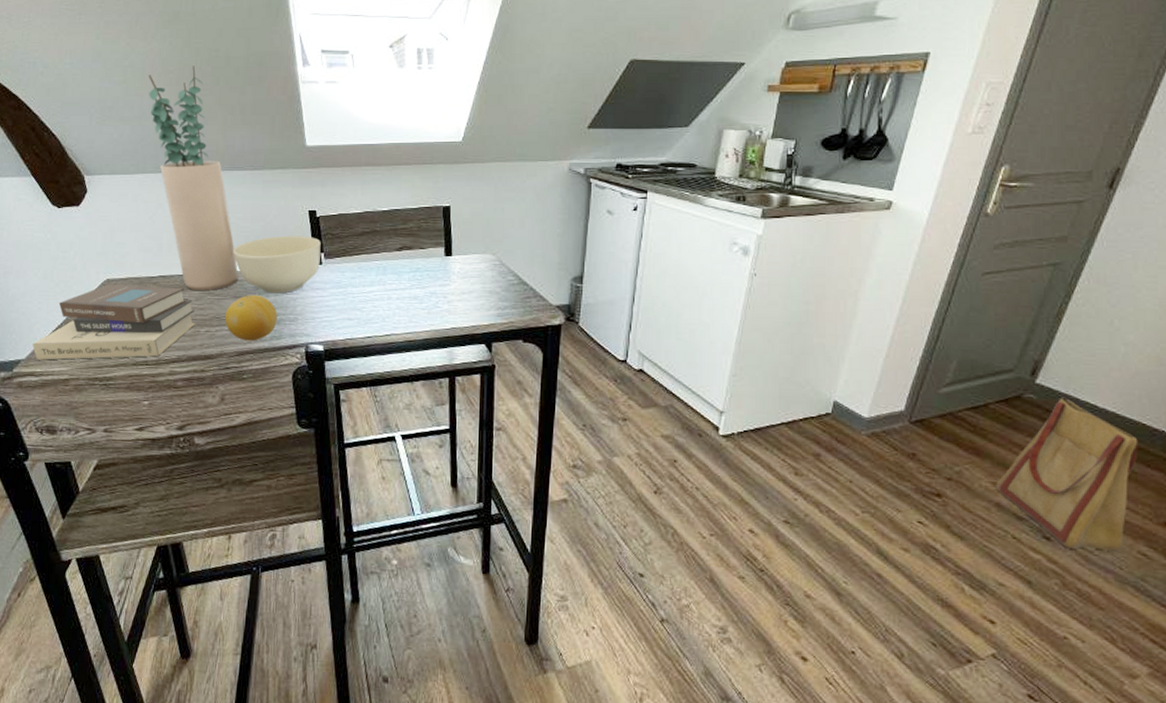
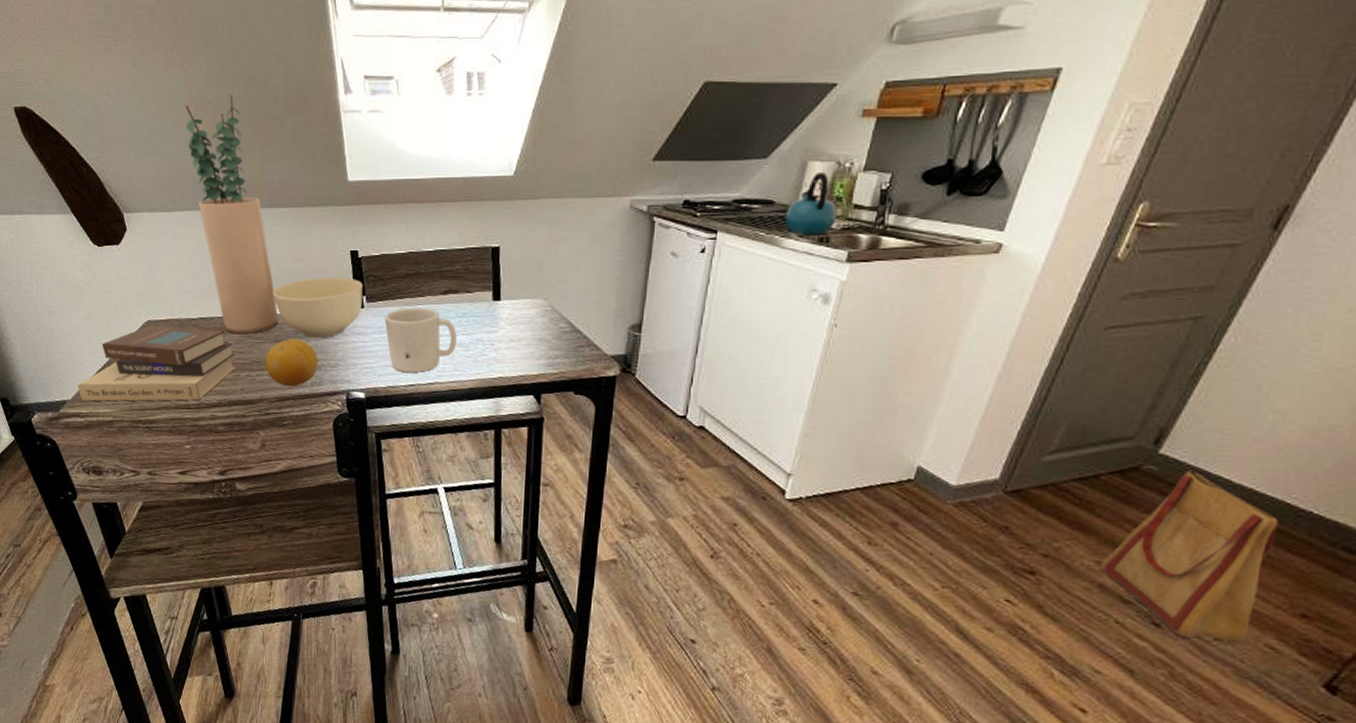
mug: none [342,264,412,325] -> present [384,308,457,373]
kettle: none [706,140,751,195] -> present [784,173,837,235]

